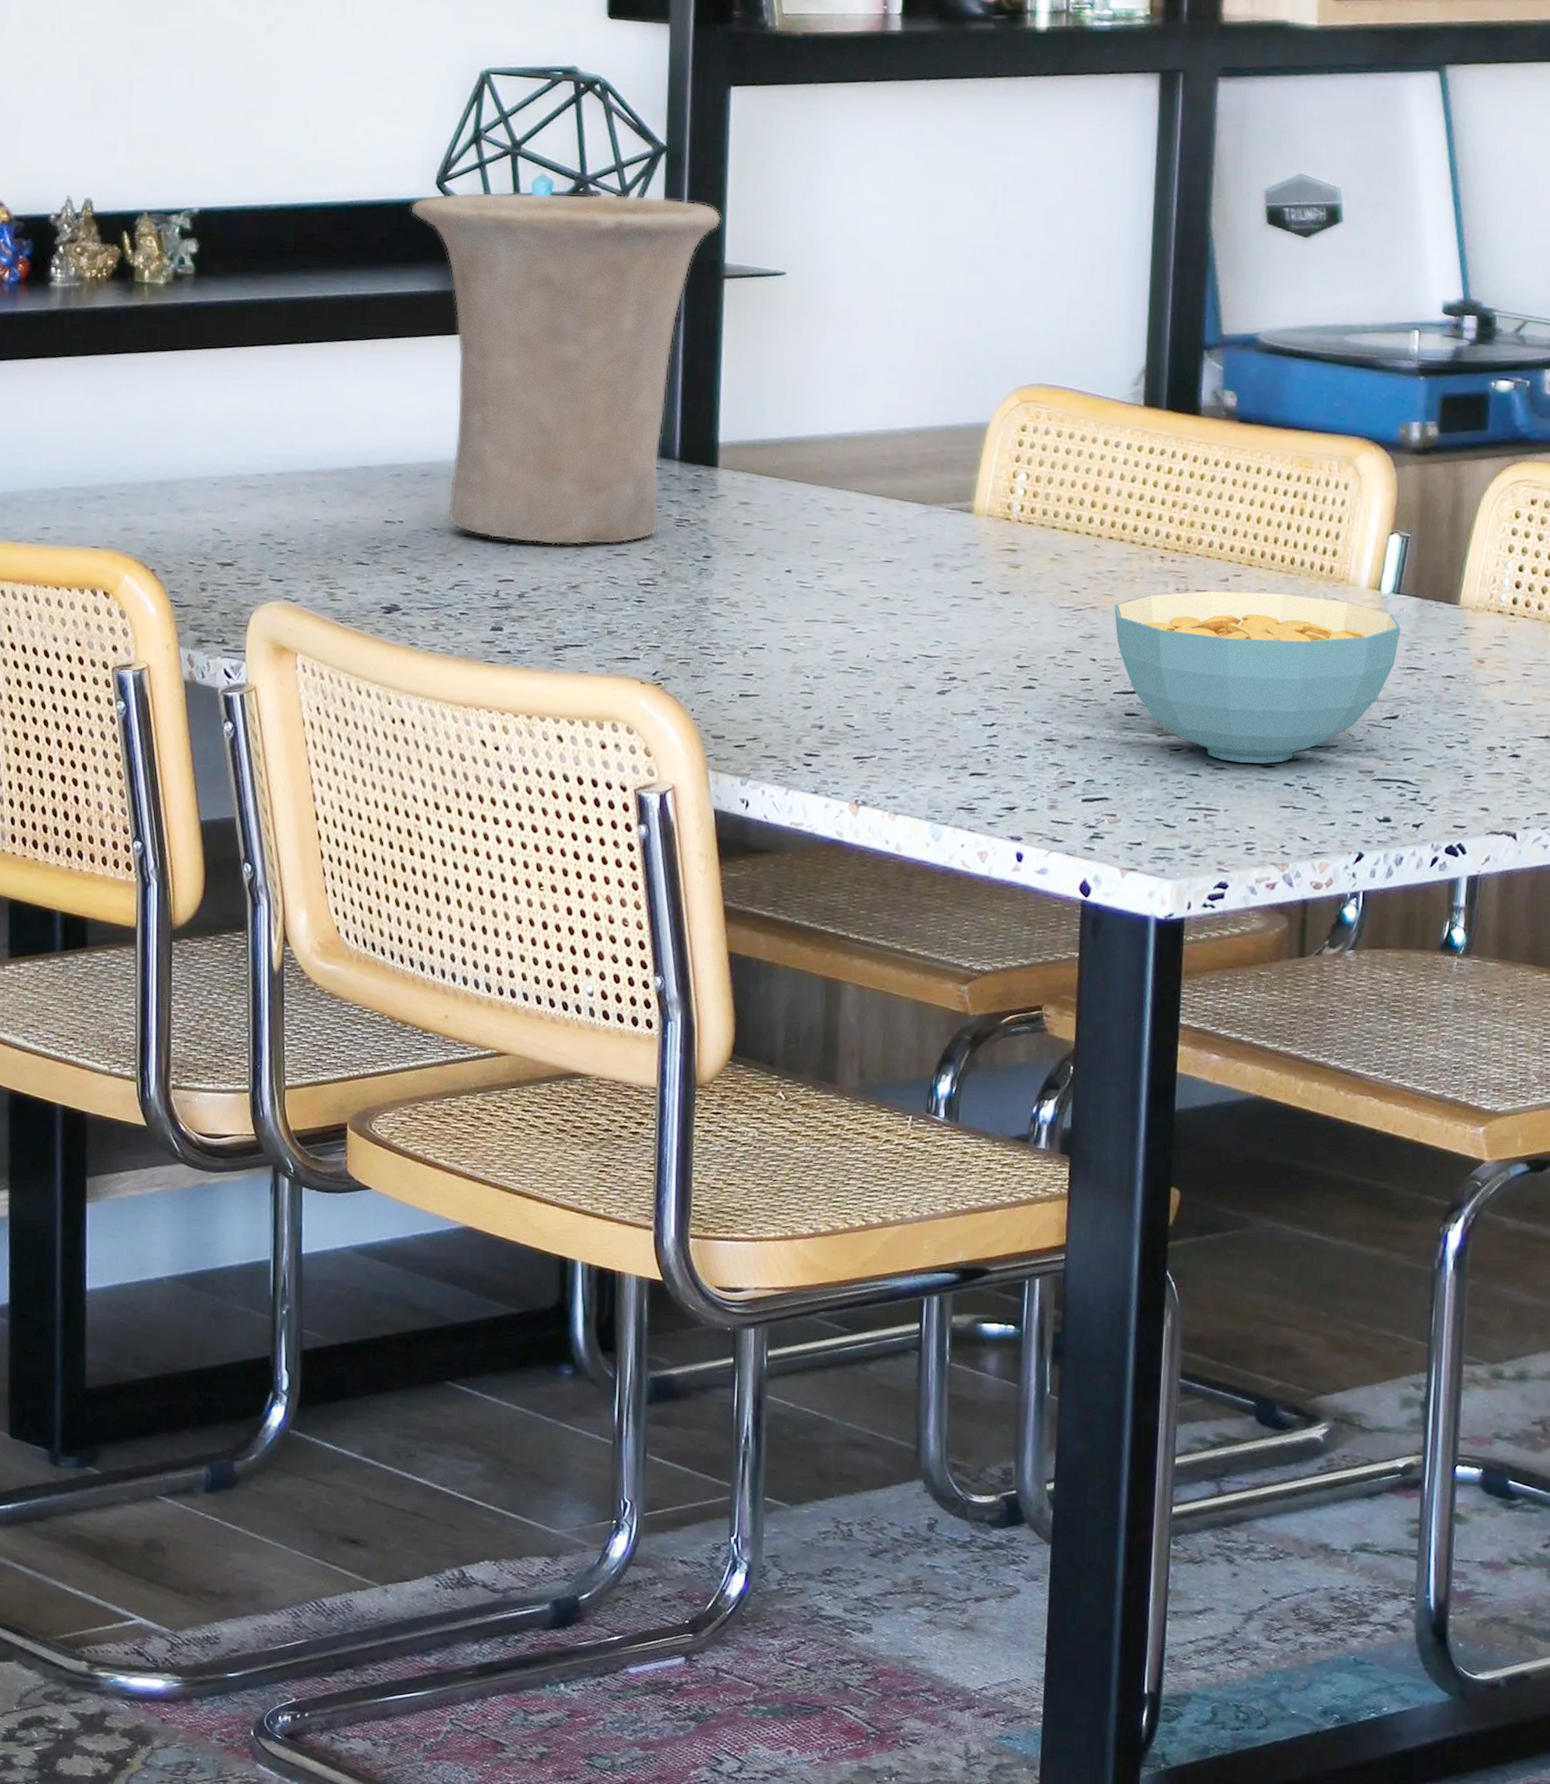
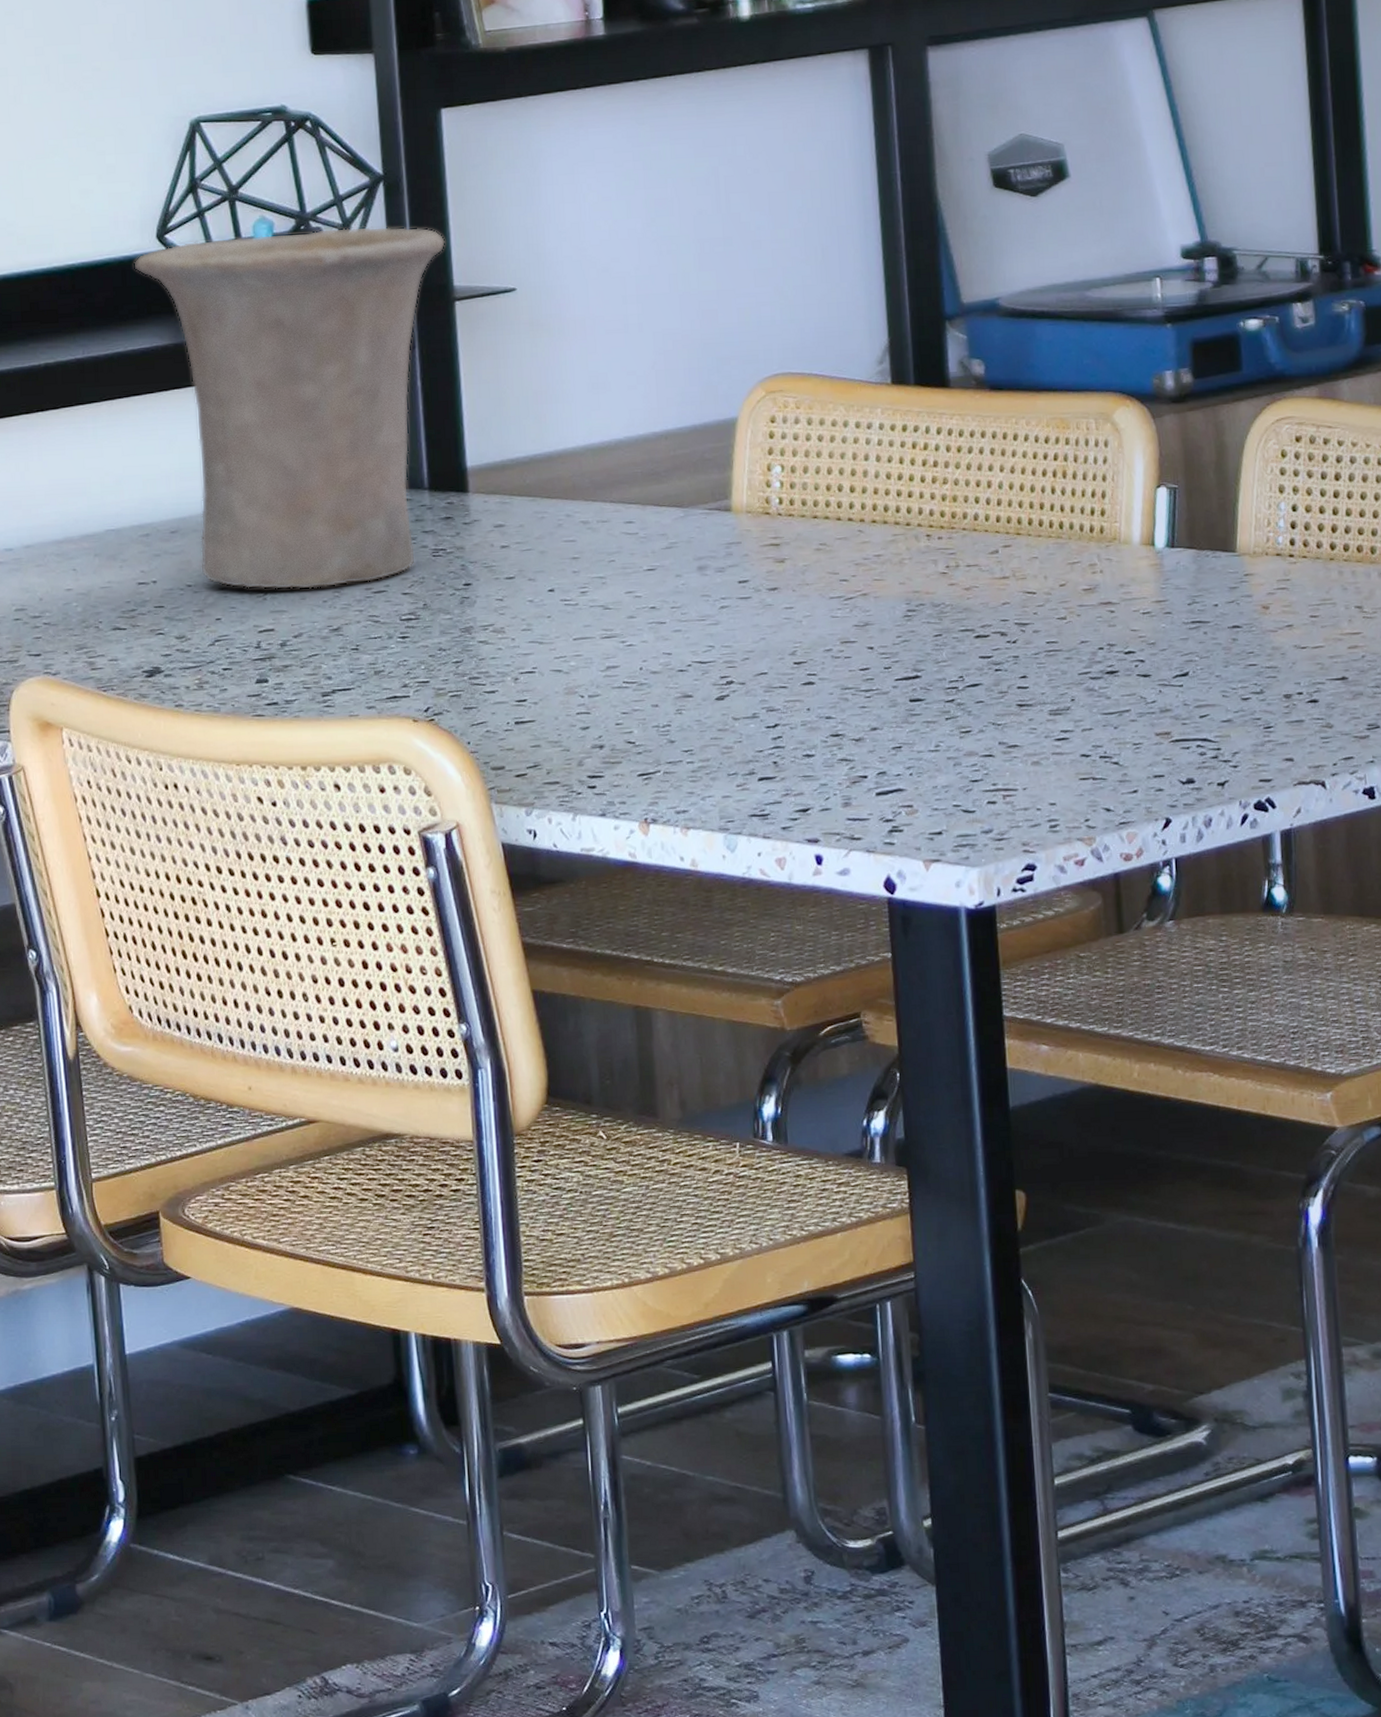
cereal bowl: present [1114,591,1401,764] -> none [886,559,1180,738]

